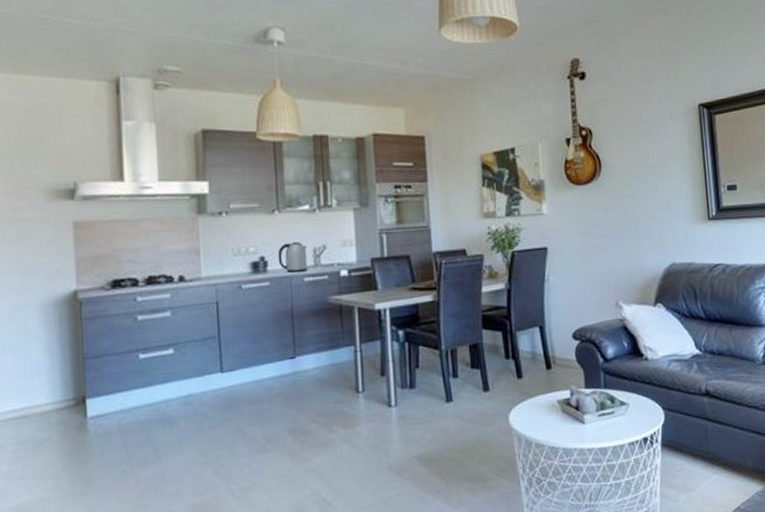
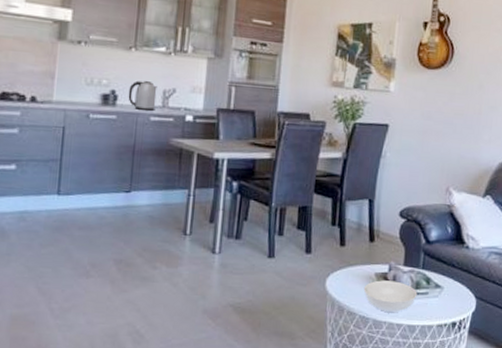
bowl: none [548,405,604,439] -> present [363,280,418,313]

